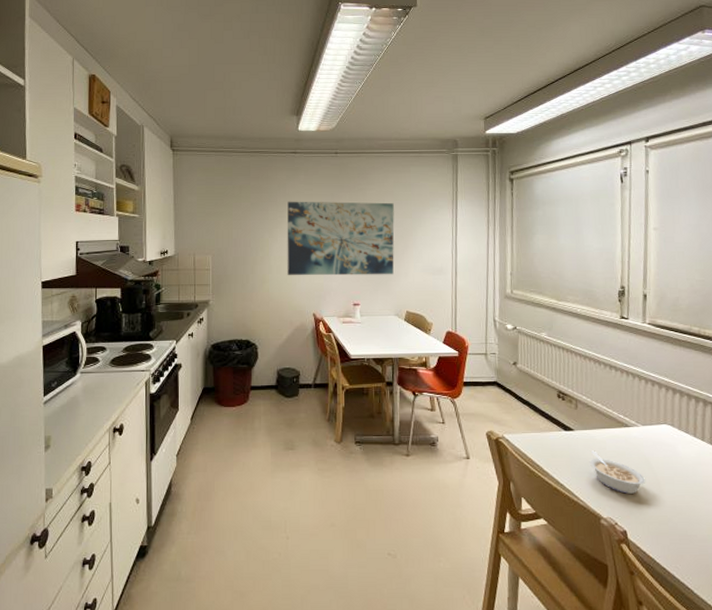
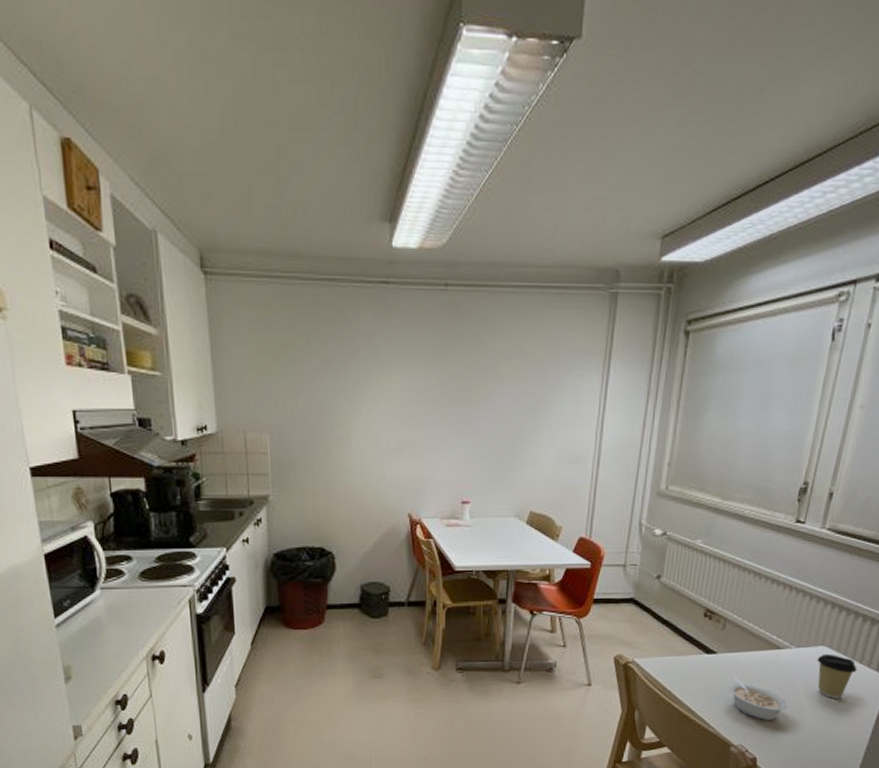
wall art: present [287,201,395,276] -> none [374,357,524,464]
coffee cup: none [663,431,701,474] -> present [817,653,857,698]

